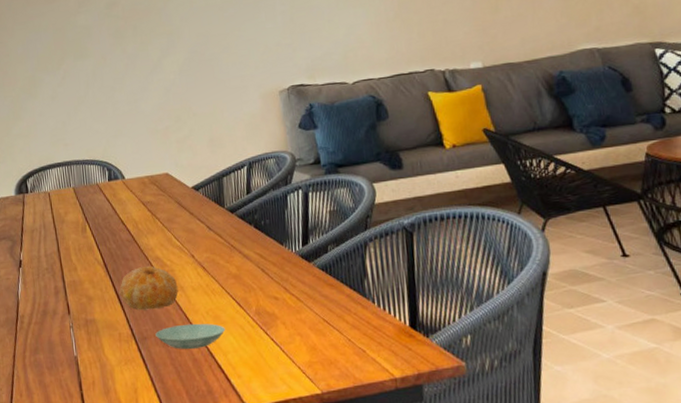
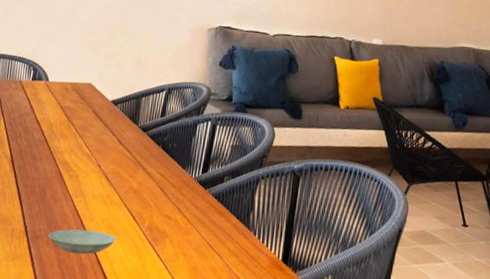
fruit: present [119,265,179,311] -> none [20,168,80,211]

